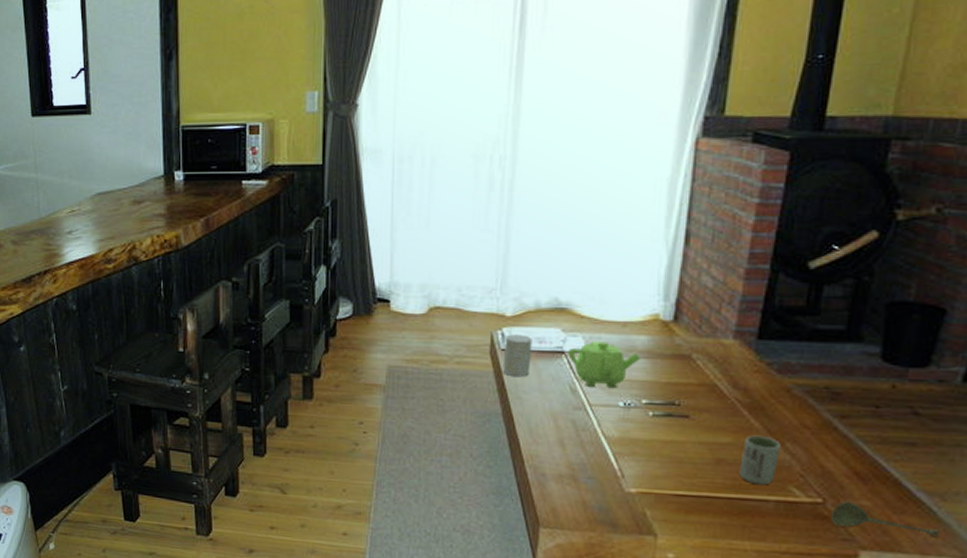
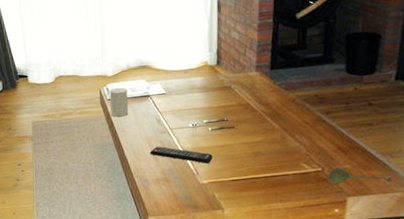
remote control: none [553,427,649,464] -> present [149,146,213,164]
teapot: present [568,341,640,389] -> none [152,84,199,117]
cup: present [739,435,781,485] -> none [269,132,293,166]

